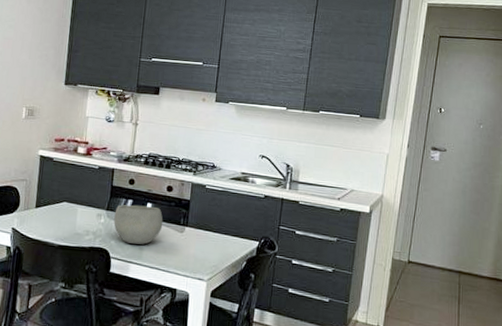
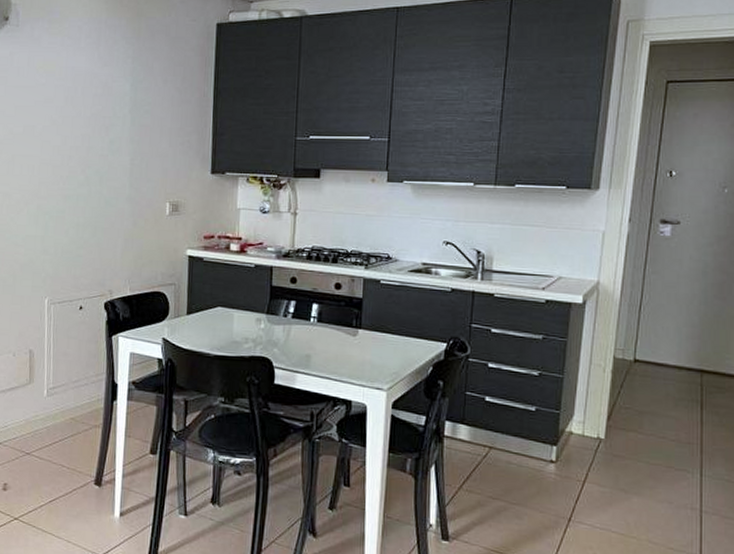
bowl: present [113,204,163,245] -> none [275,306,332,351]

